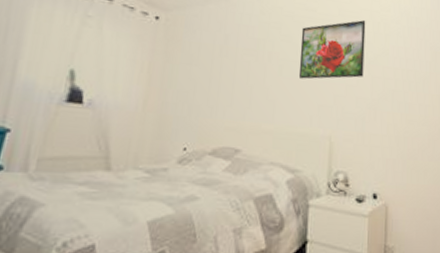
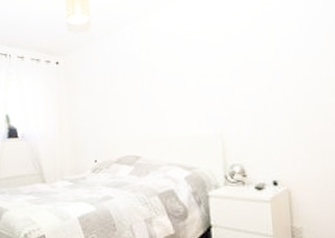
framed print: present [298,20,366,79] -> none [180,20,249,88]

